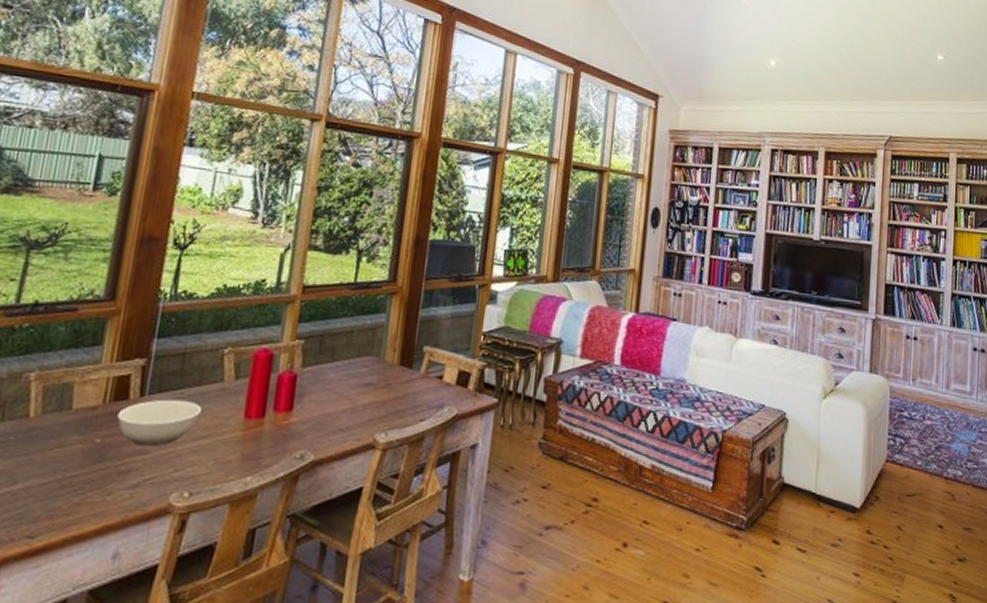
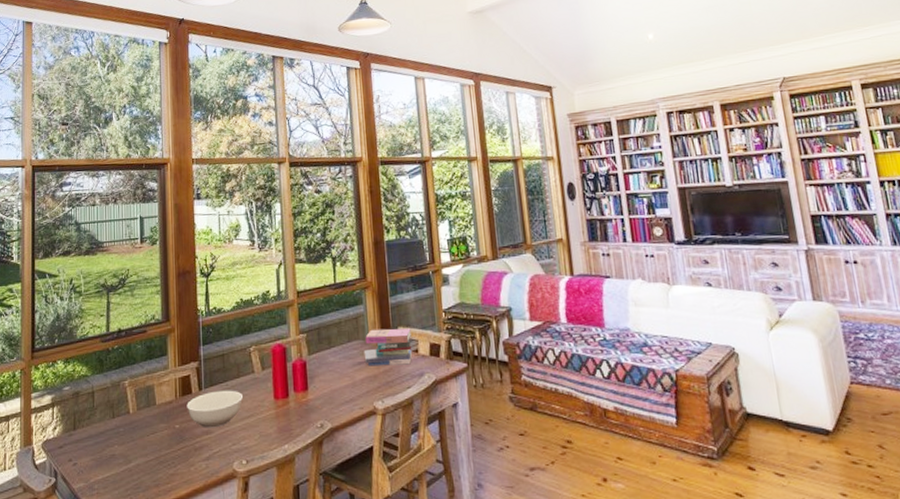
books: none [374,345,439,393] -> present [363,328,412,367]

